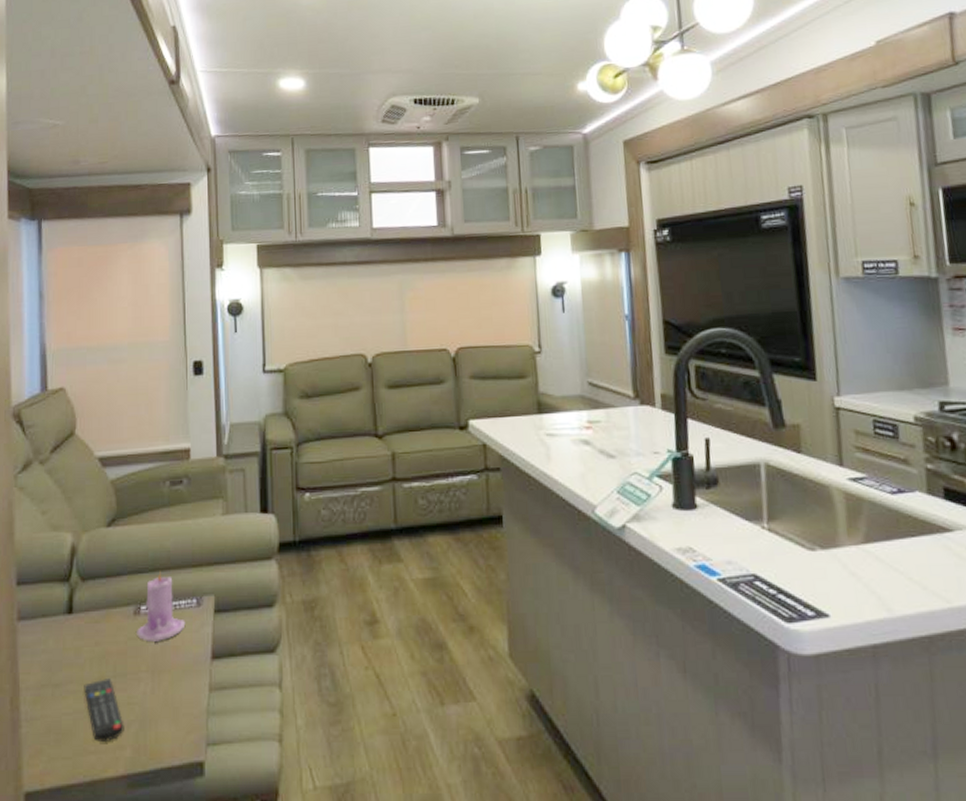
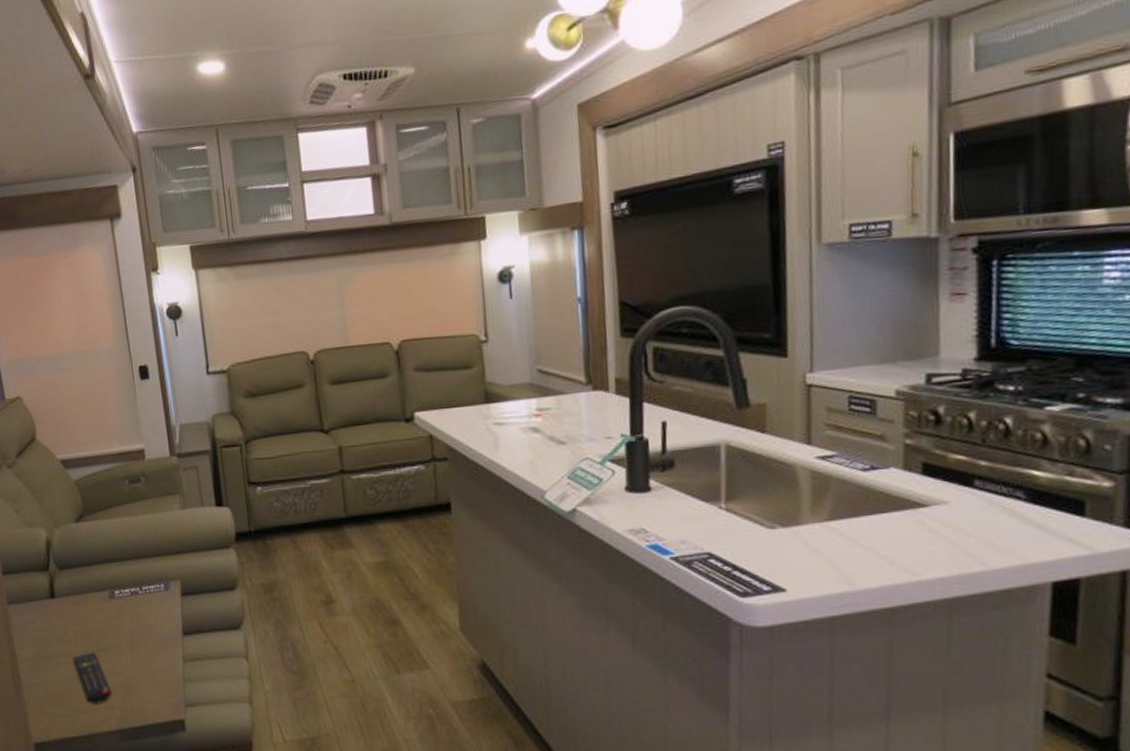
candle: present [137,571,186,642] -> none [113,560,156,621]

